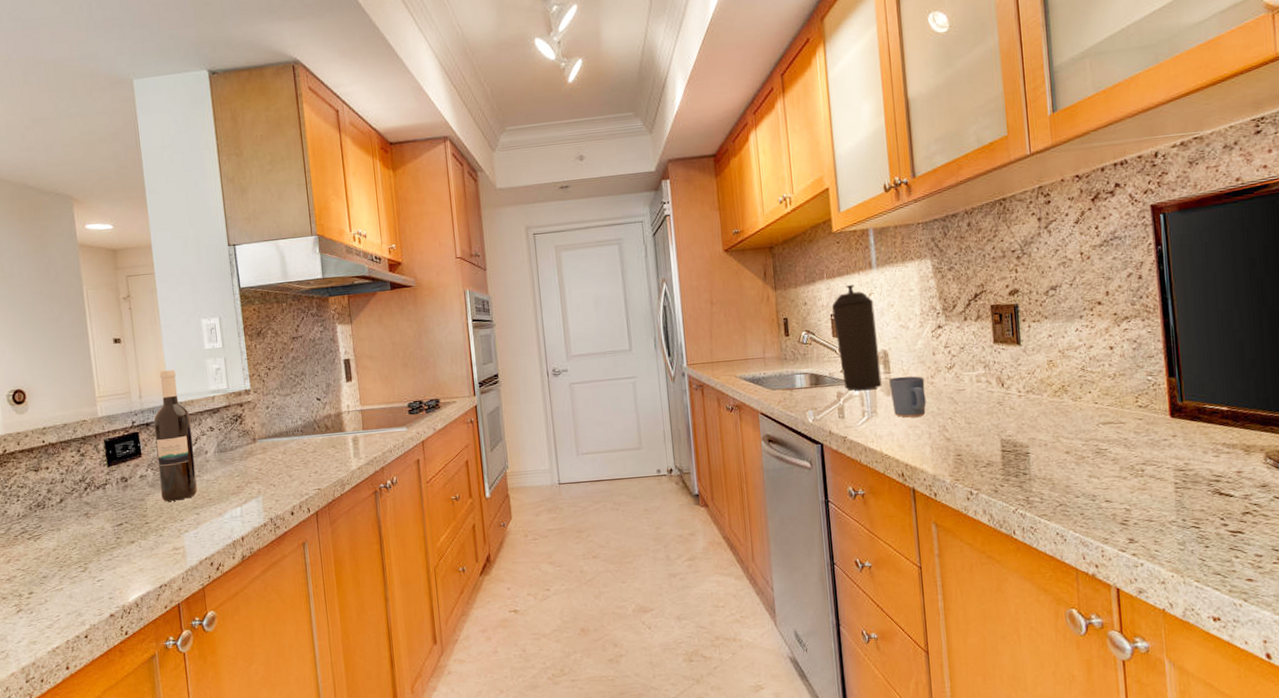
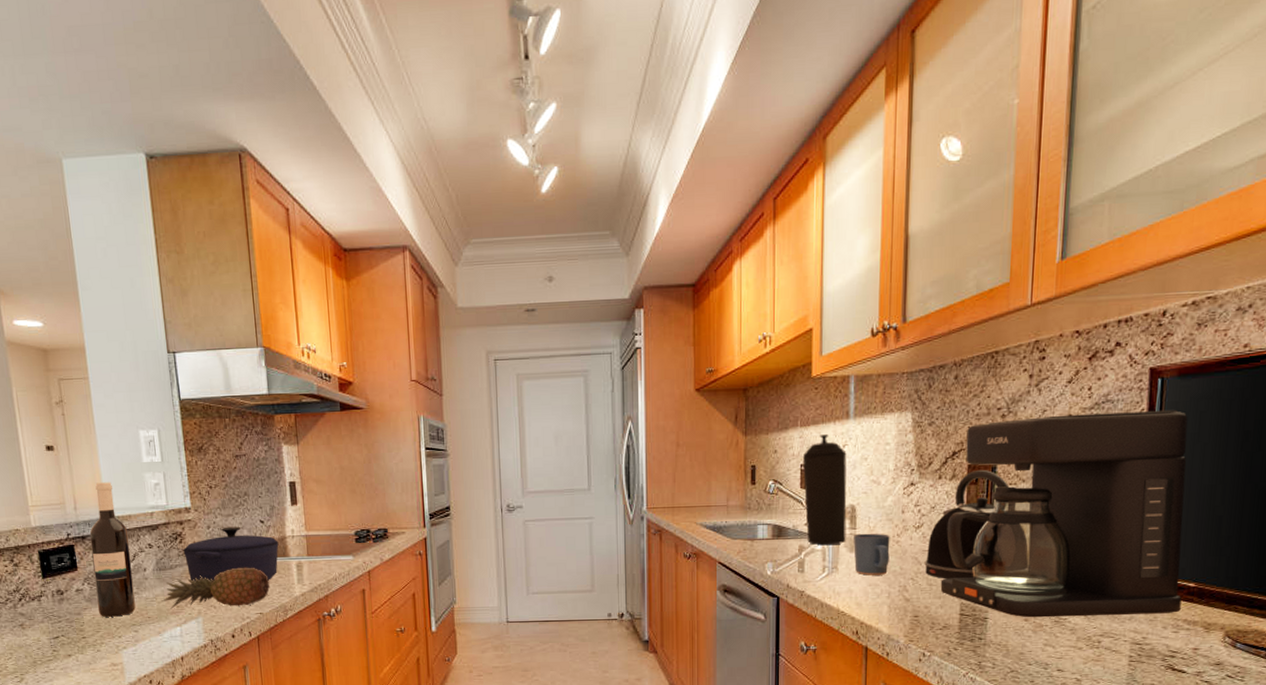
fruit: none [222,444,328,490] -> present [161,567,271,609]
cooking pot: none [243,405,335,462] -> present [183,526,279,583]
kettle: none [960,309,1033,417] -> present [924,469,1010,579]
coffee maker: none [977,242,1218,450] -> present [940,409,1188,618]

